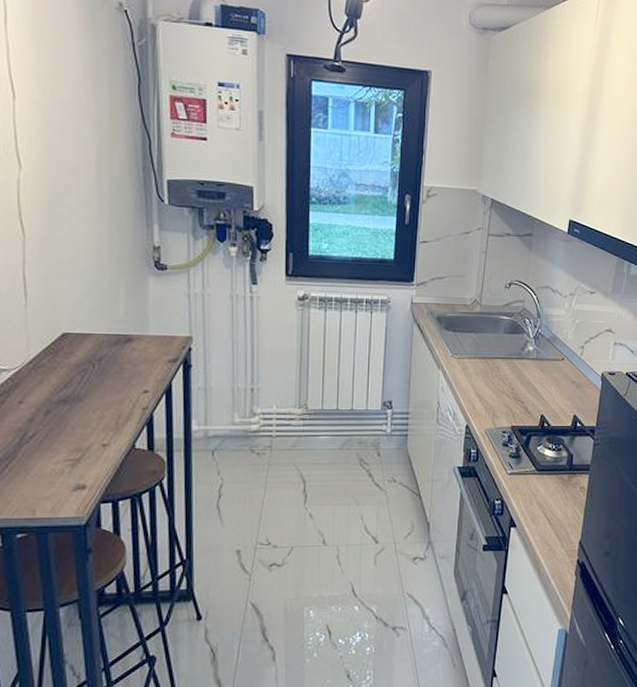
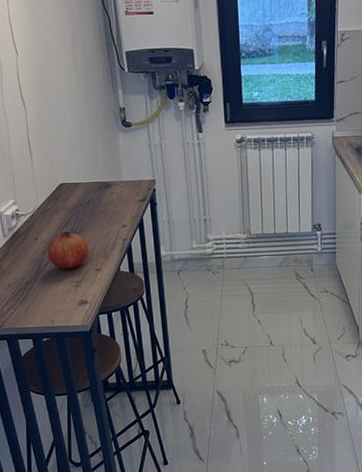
fruit: none [36,394,95,443] -> present [48,231,89,269]

